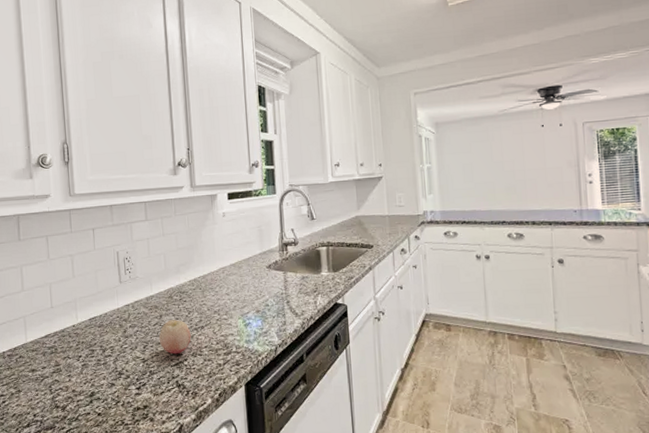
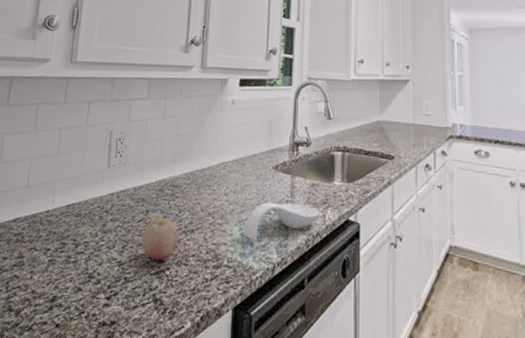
spoon rest: none [246,295,311,329] -> present [243,202,319,241]

